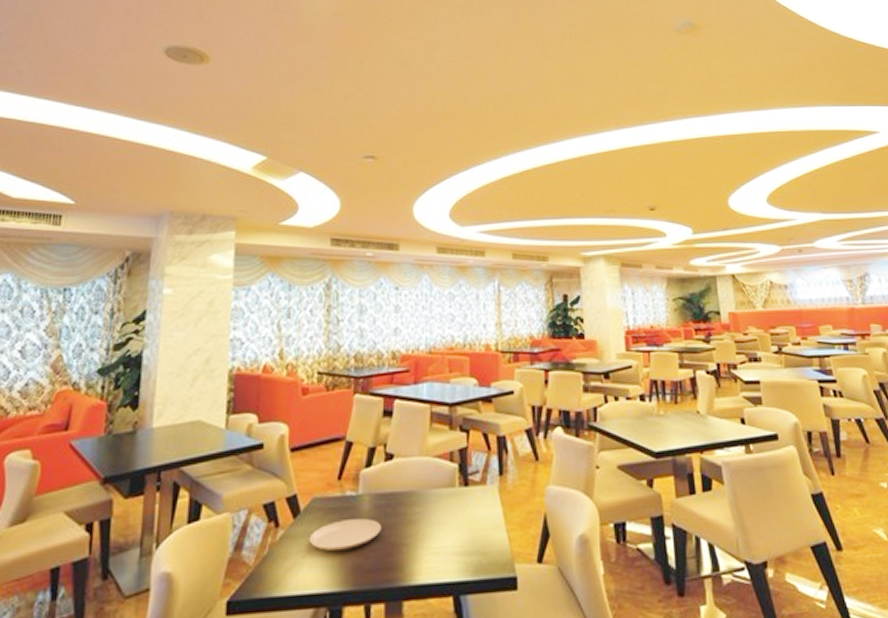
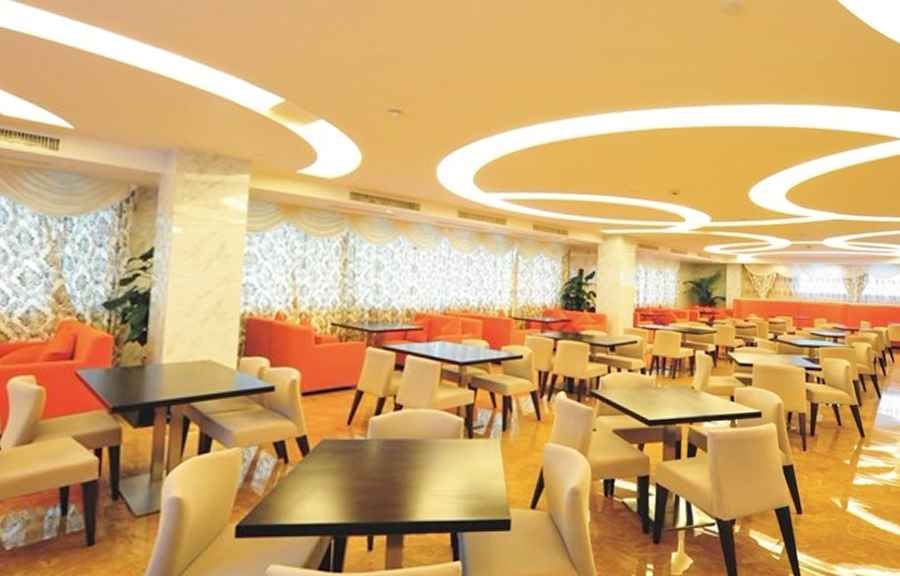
plate: present [308,518,381,552] -> none [316,461,387,488]

